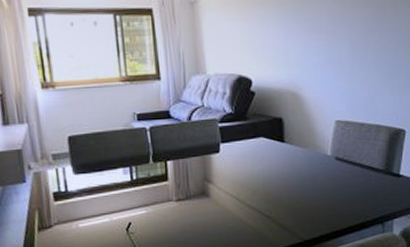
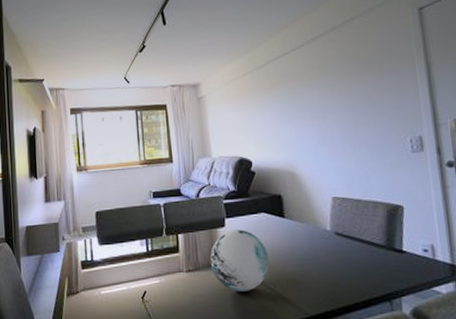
decorative orb: none [202,155,266,220] -> present [210,229,269,292]

